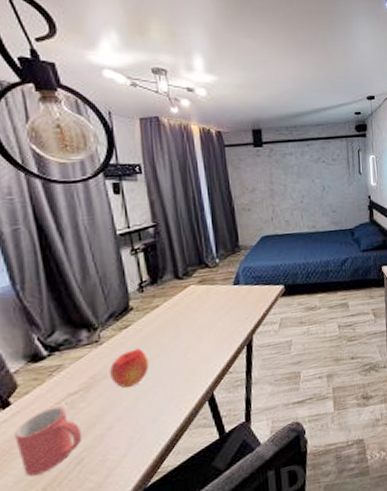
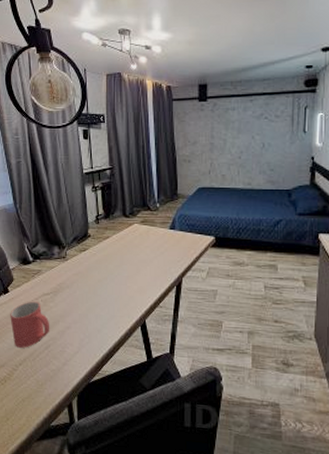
apple: present [110,348,150,389] -> none [71,269,99,300]

